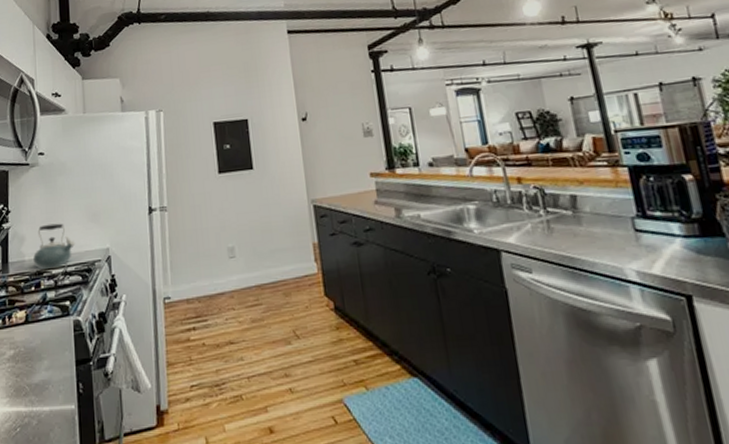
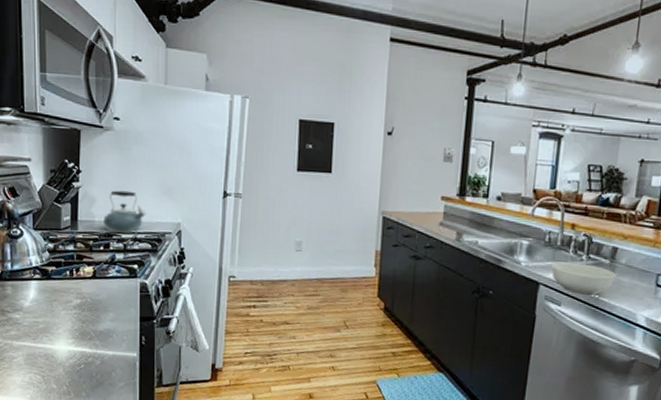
bowl: none [507,219,585,257] -> present [551,261,616,296]

